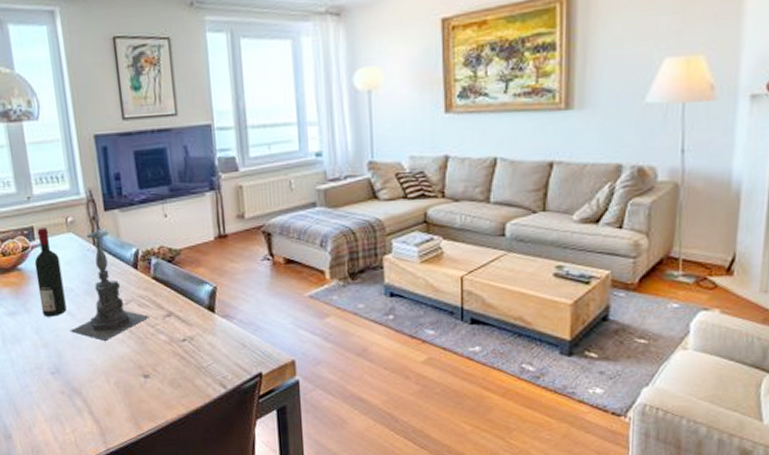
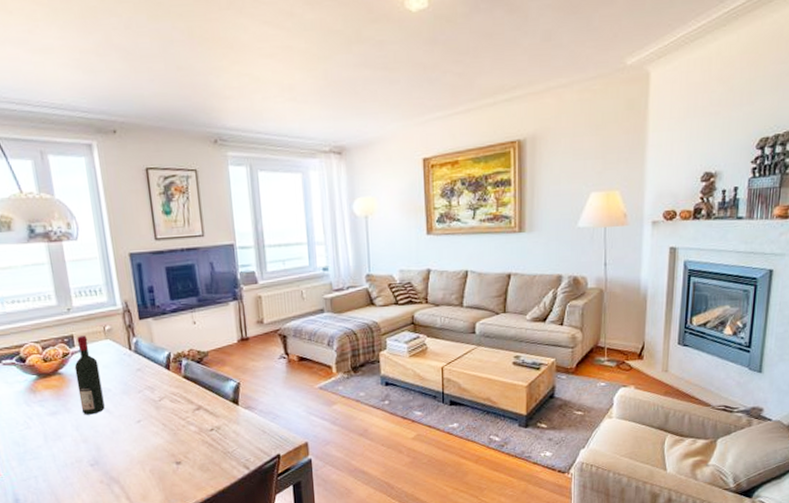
candle holder: present [69,218,149,341] -> none [108,326,181,434]

